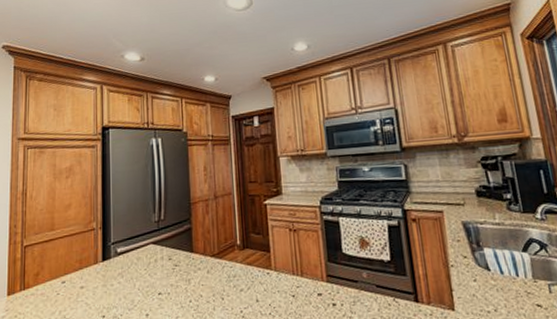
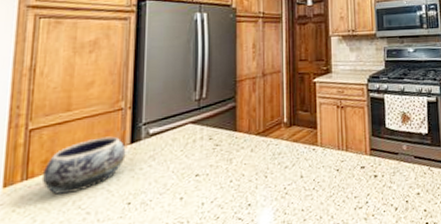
decorative bowl: none [35,254,99,304] -> present [41,136,126,195]

